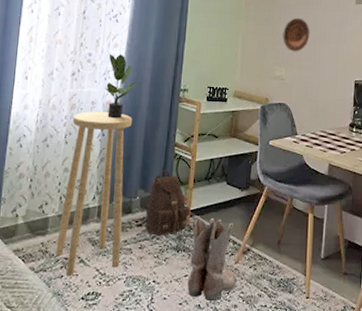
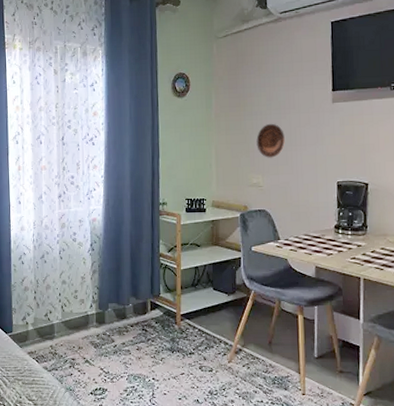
stool: present [55,111,133,277] -> none [63,229,121,375]
potted plant: present [105,54,137,119] -> none [89,174,118,234]
backpack: present [134,170,191,236] -> none [130,279,181,338]
boots: present [187,216,238,302] -> none [184,320,232,397]

